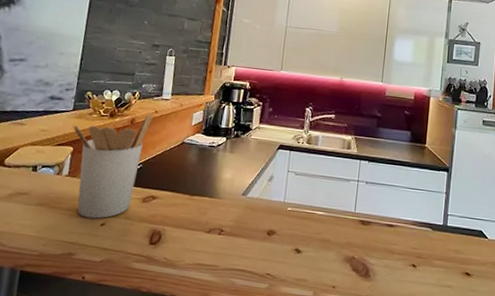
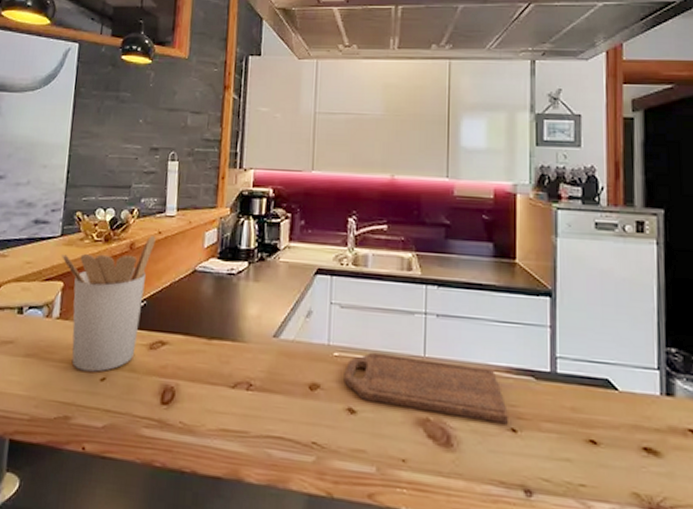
cutting board: none [293,208,412,261] -> present [343,352,510,424]

